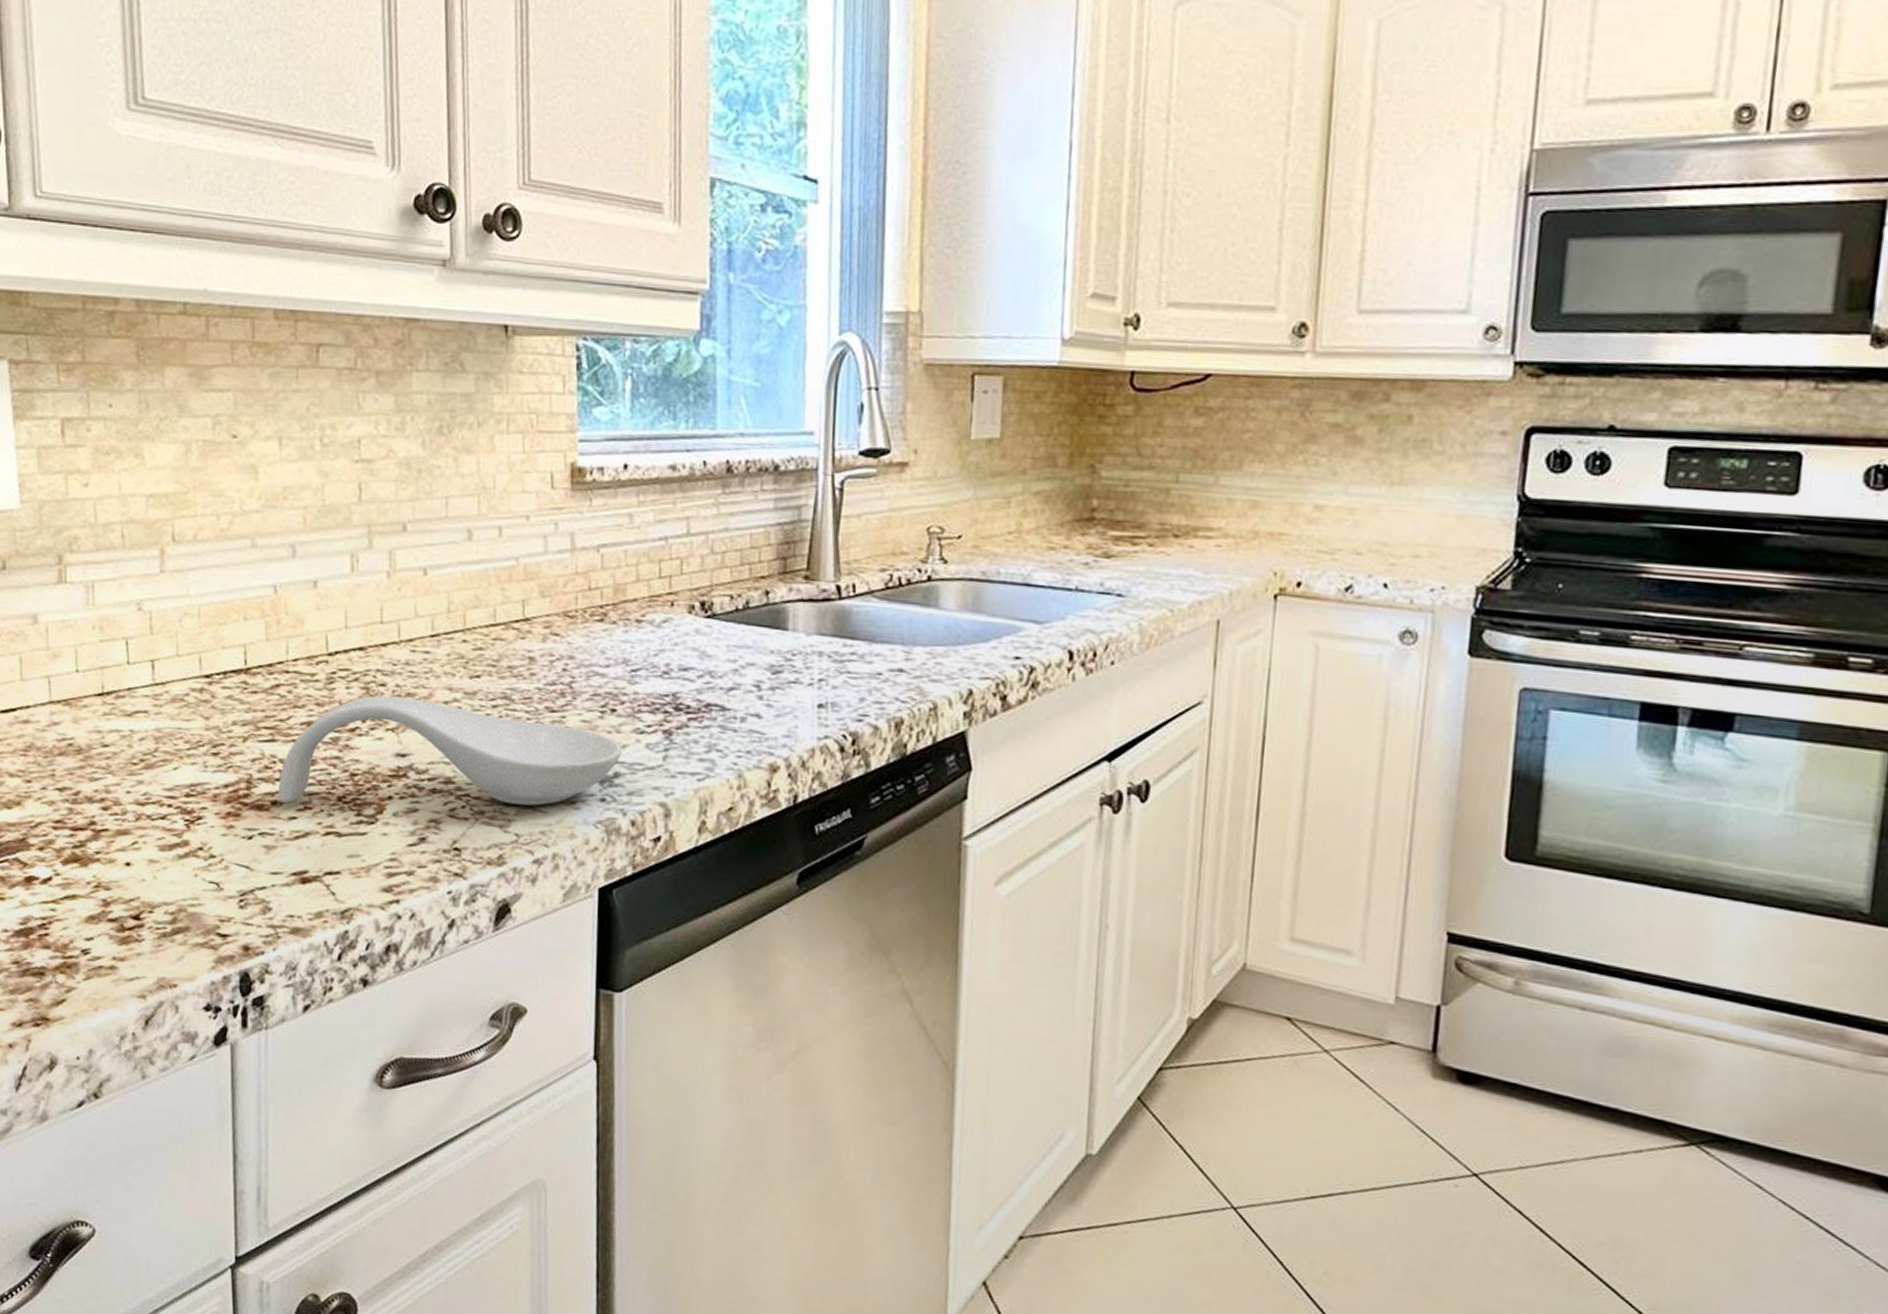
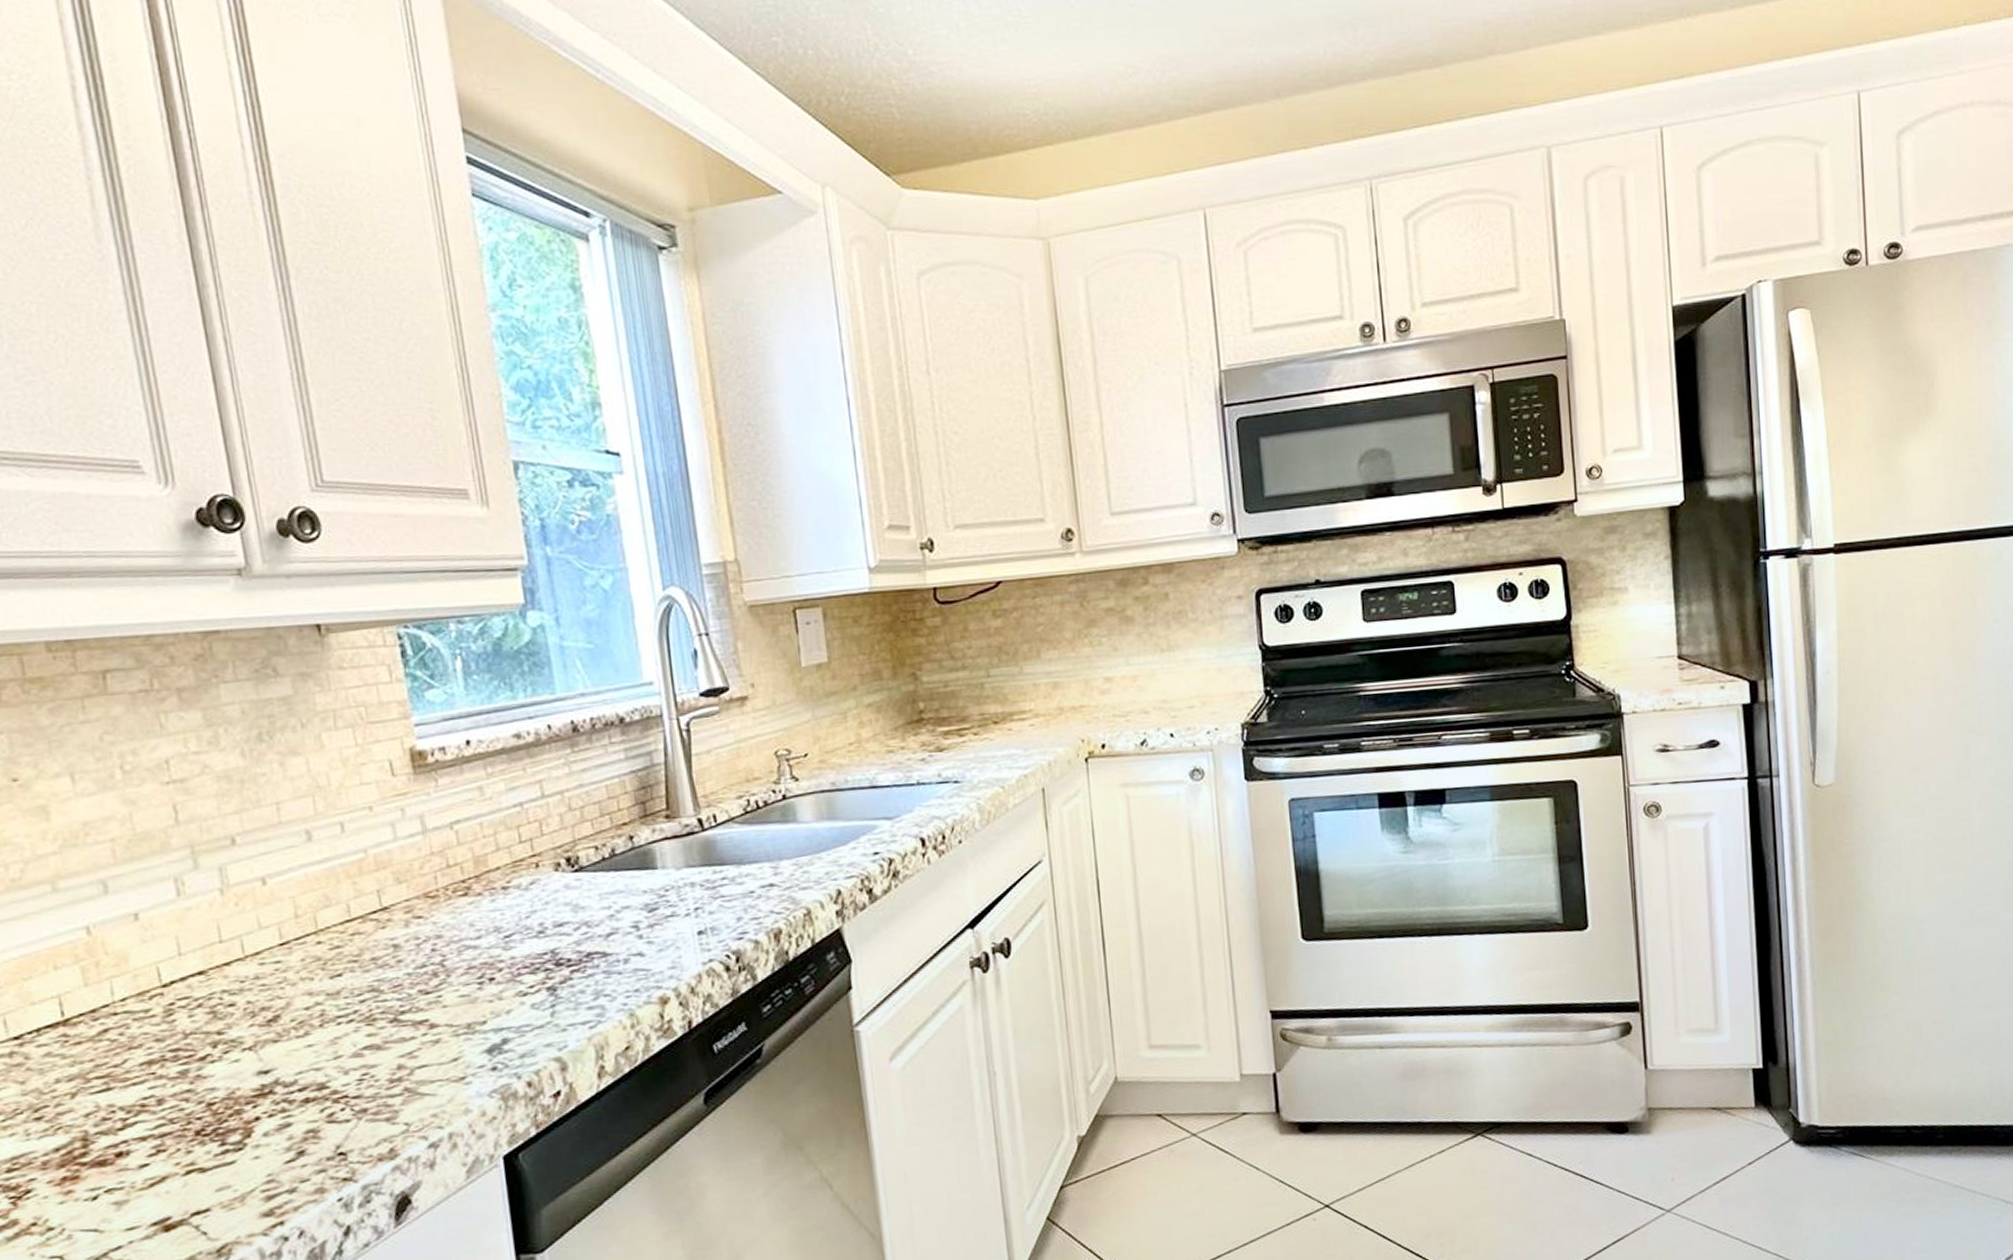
spoon rest: present [278,695,622,806] -> none [121,1004,507,1152]

